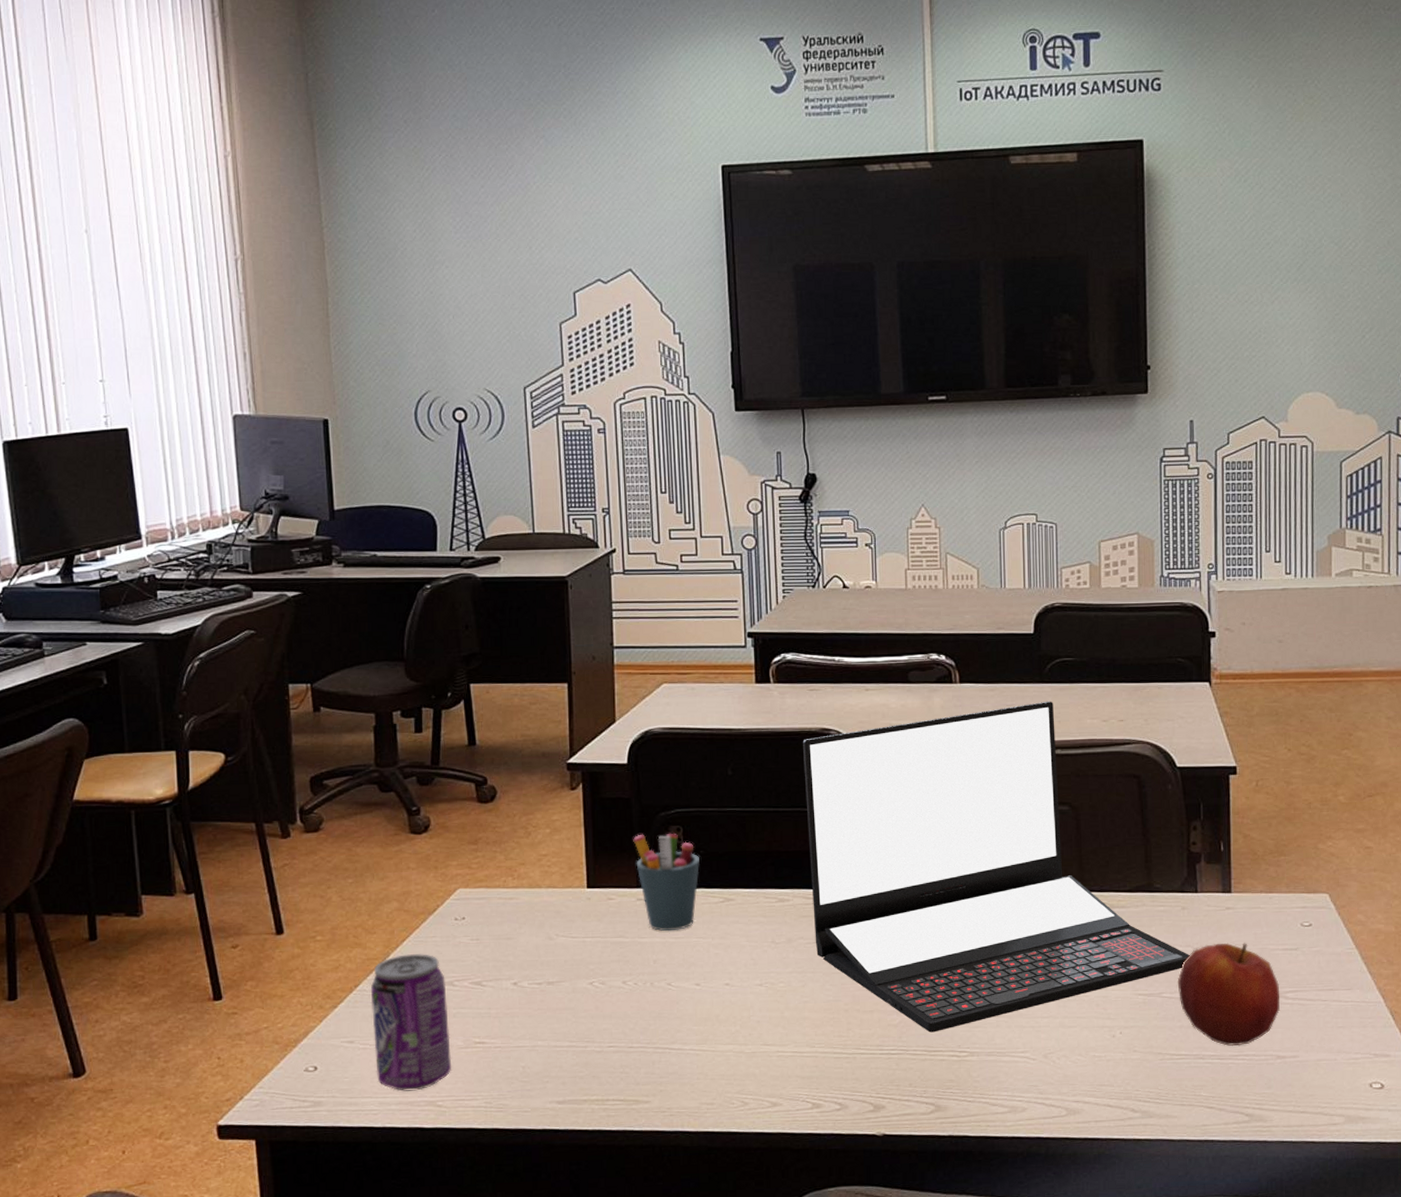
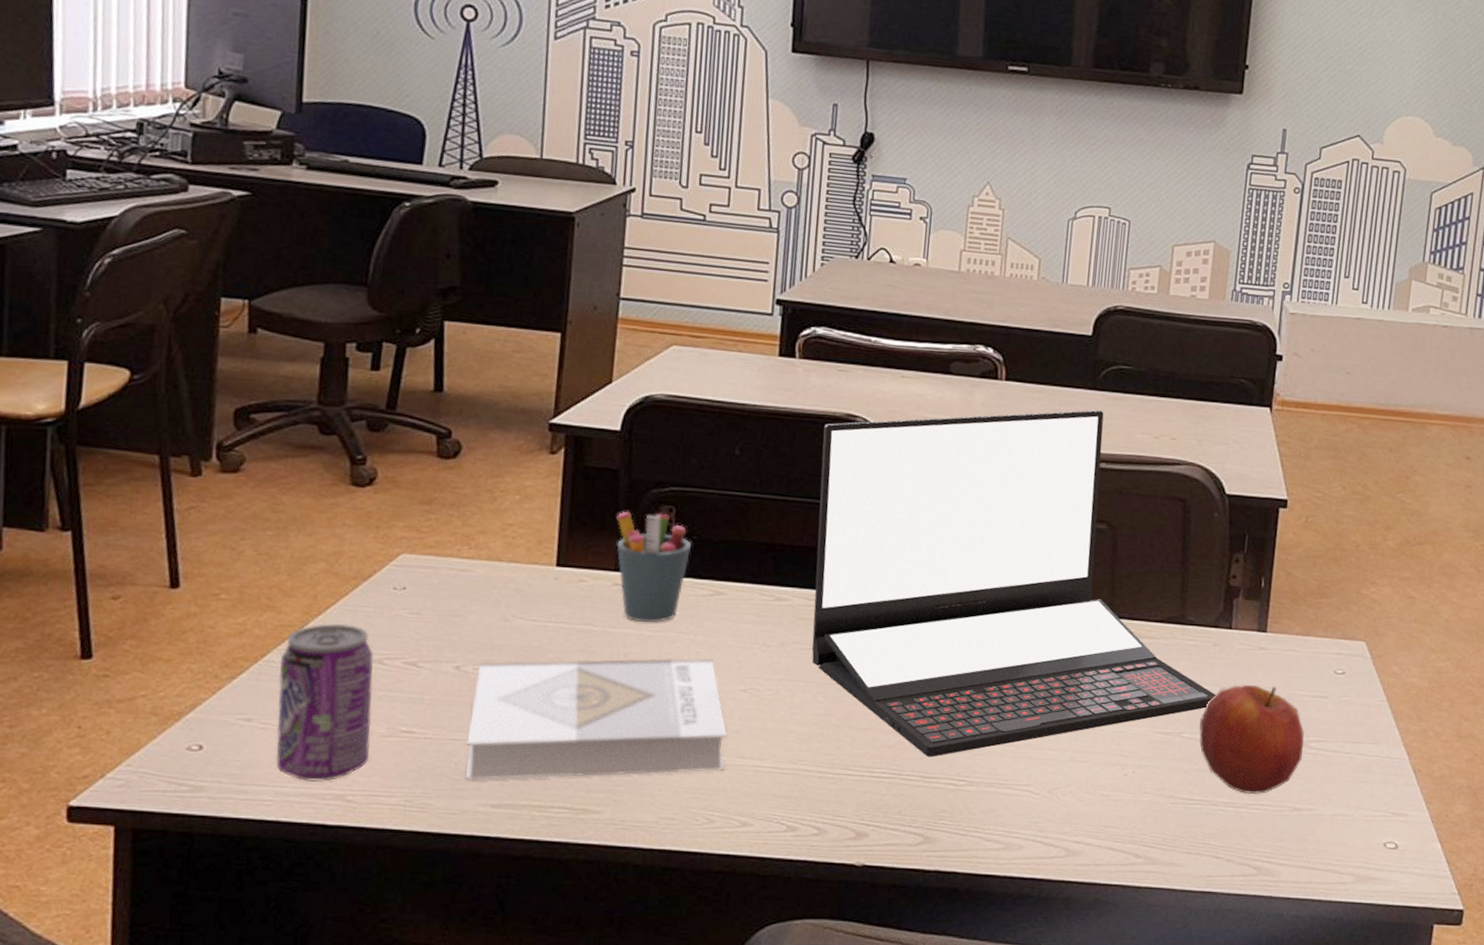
book: none [530,958,751,1081] -> present [465,657,728,780]

